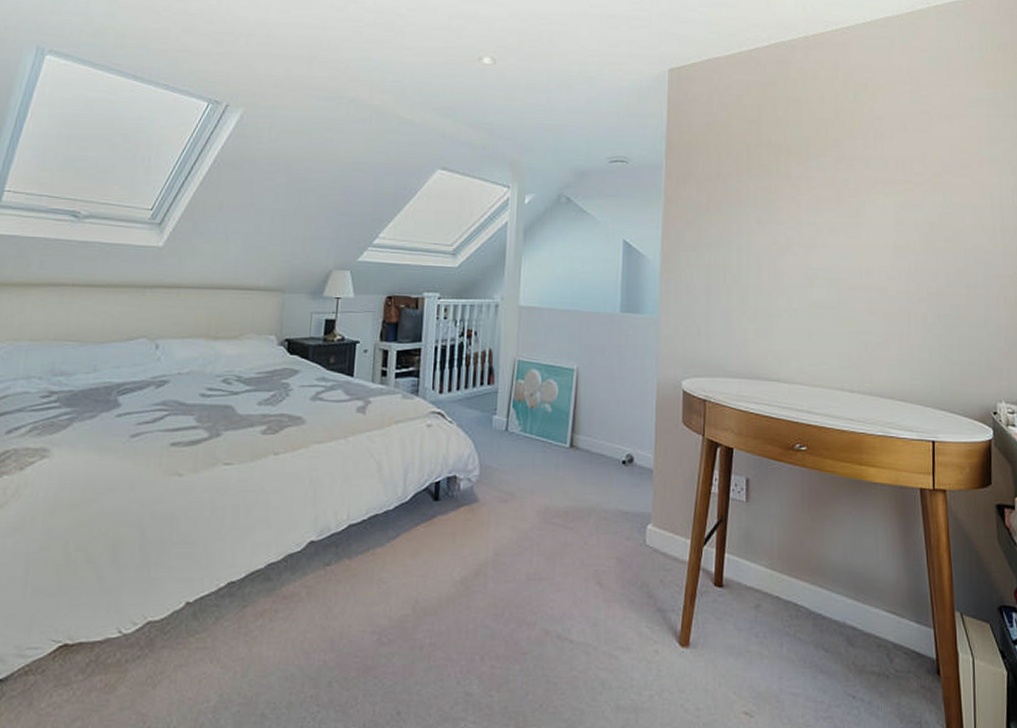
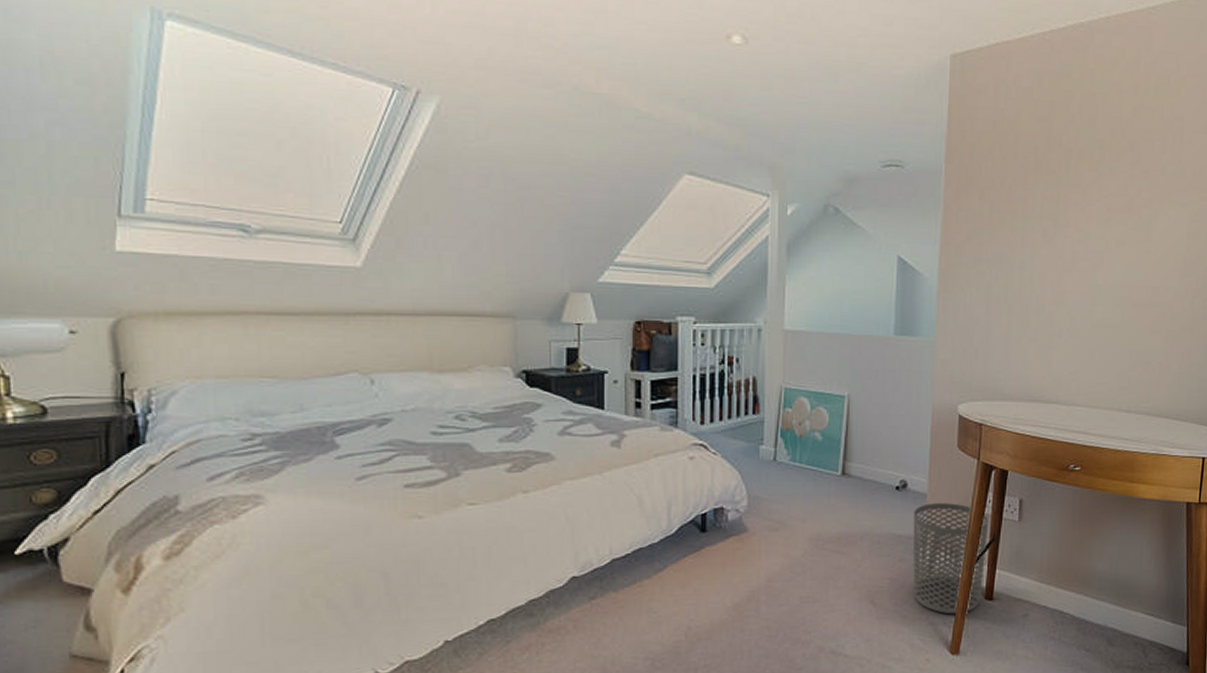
waste bin: none [639,479,715,601] -> present [912,503,988,615]

